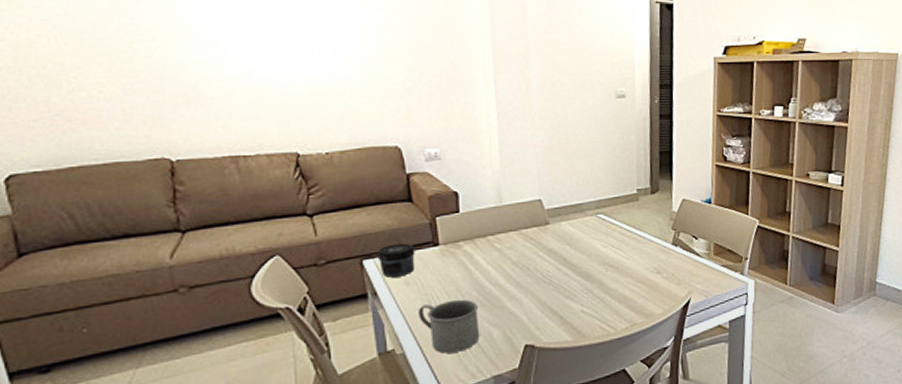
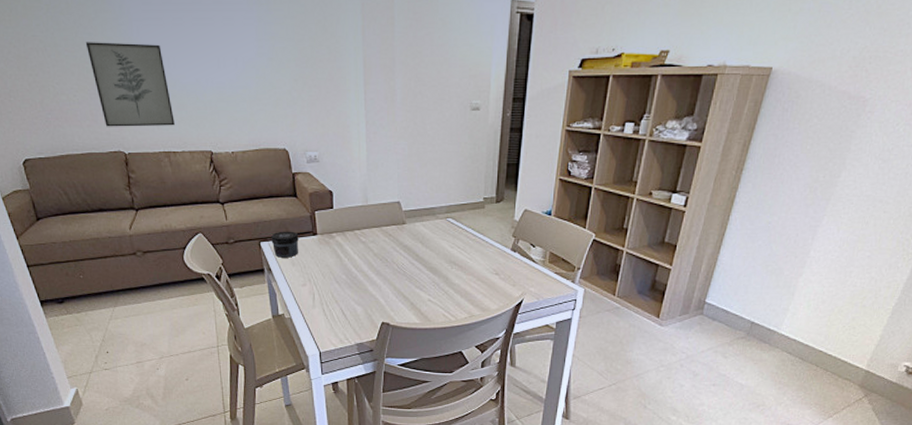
wall art: none [123,28,247,129] -> present [85,42,175,127]
mug: present [418,299,480,353] -> none [301,280,347,322]

